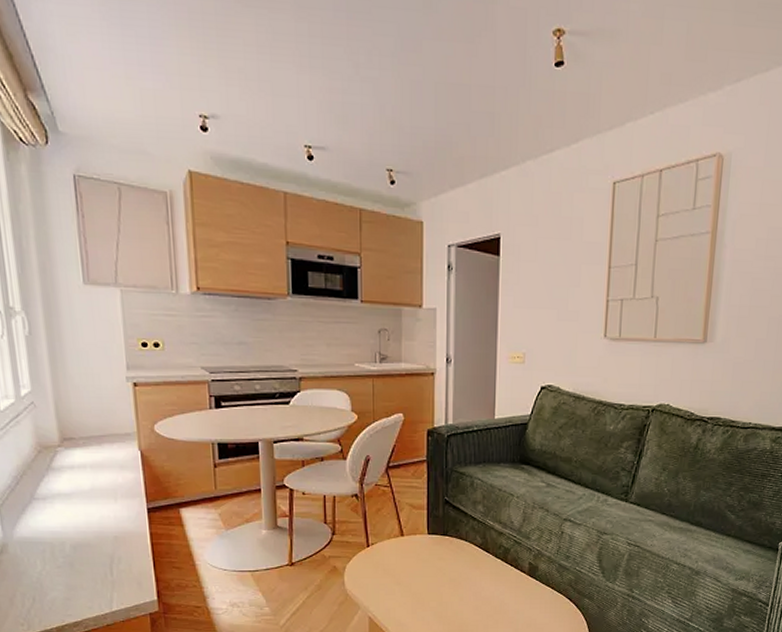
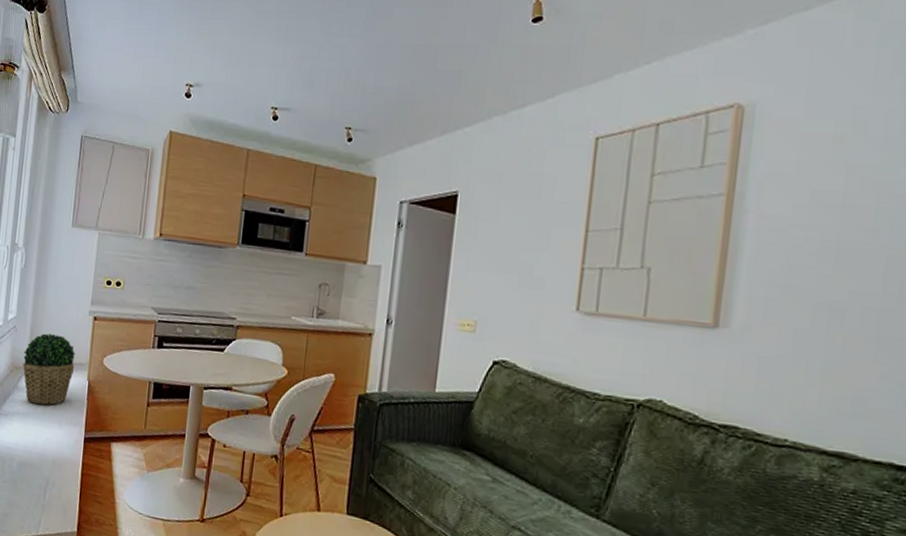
potted plant: none [51,406,121,483] -> present [23,333,75,405]

